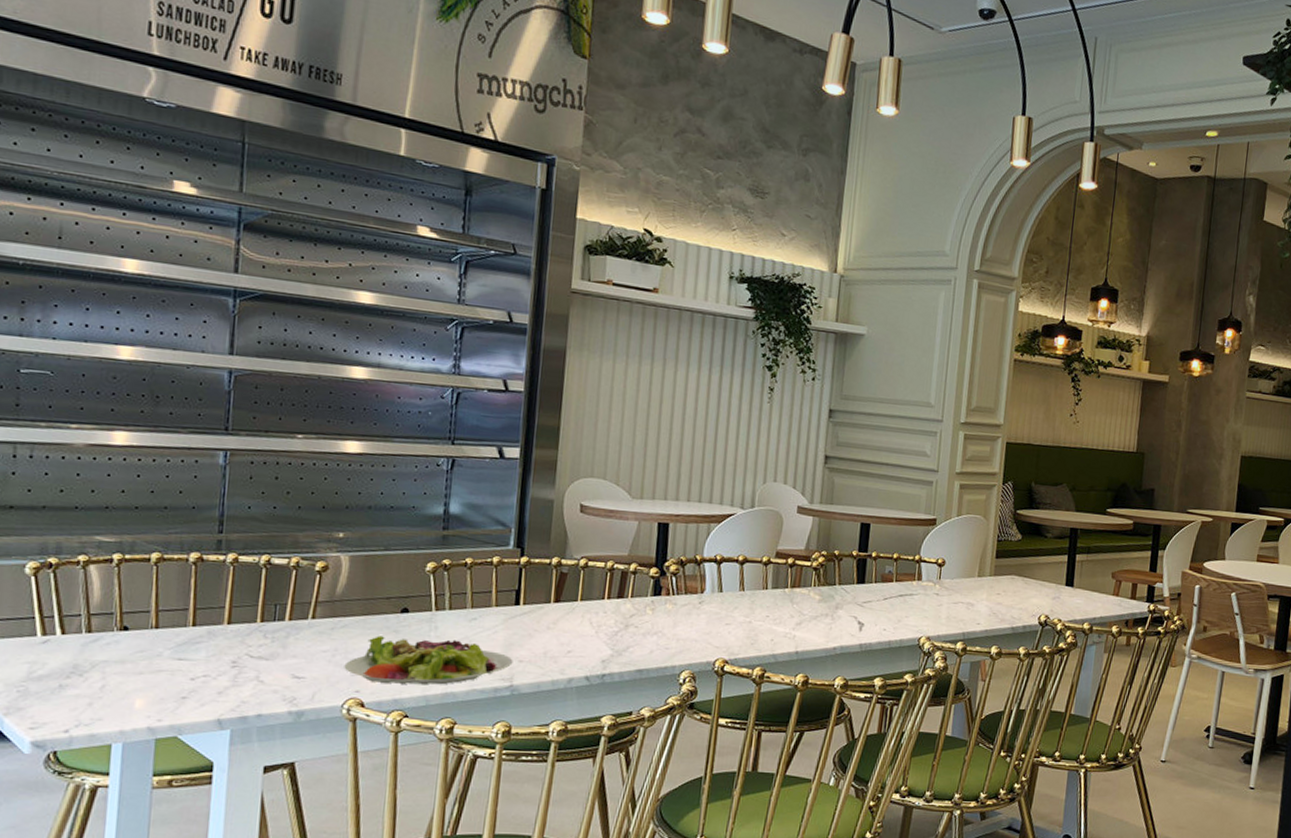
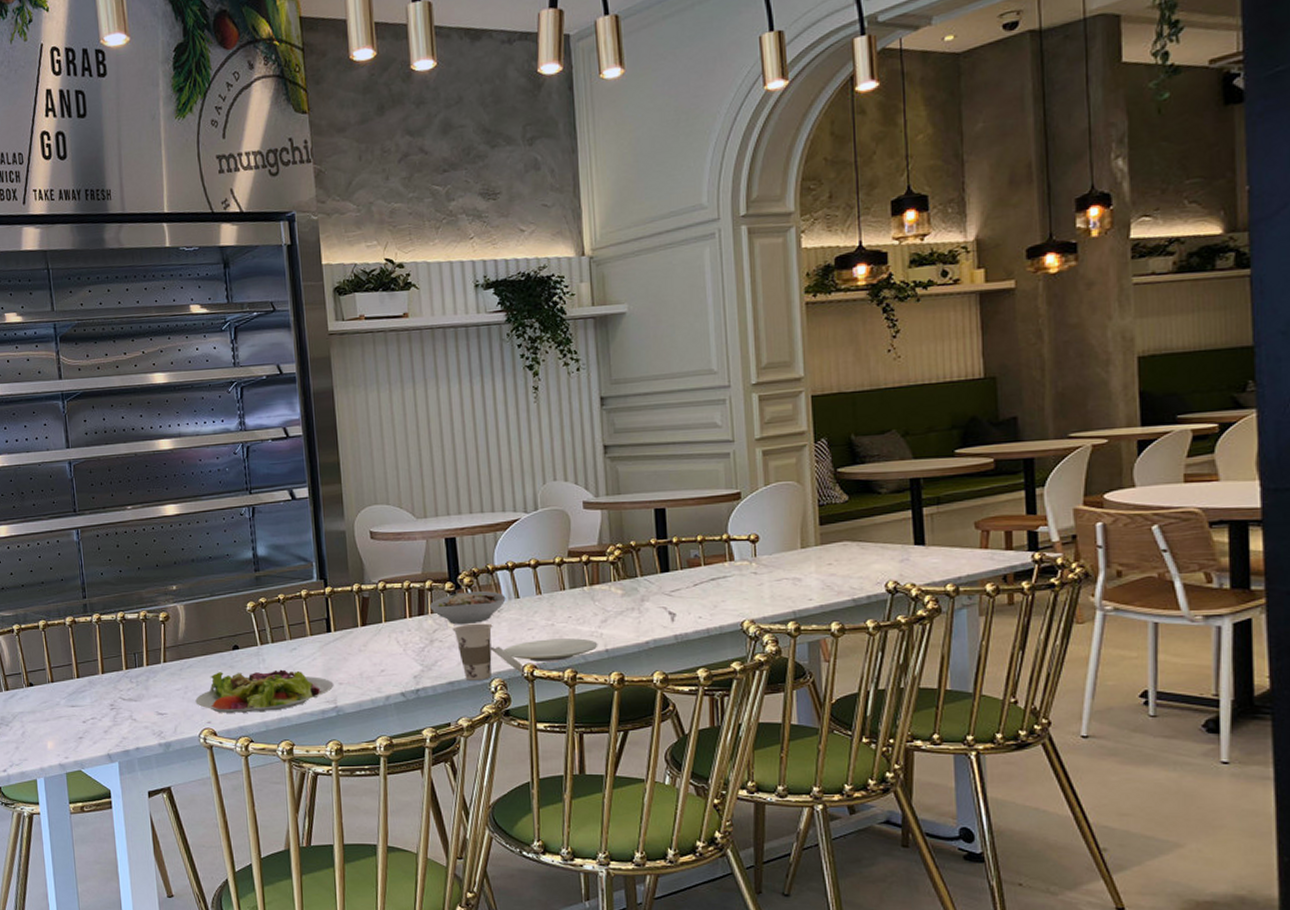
salad: none [630,579,709,613] -> present [429,591,506,625]
cup: none [650,612,715,671] -> present [452,623,524,680]
plate: none [697,635,790,658] -> present [503,638,598,661]

